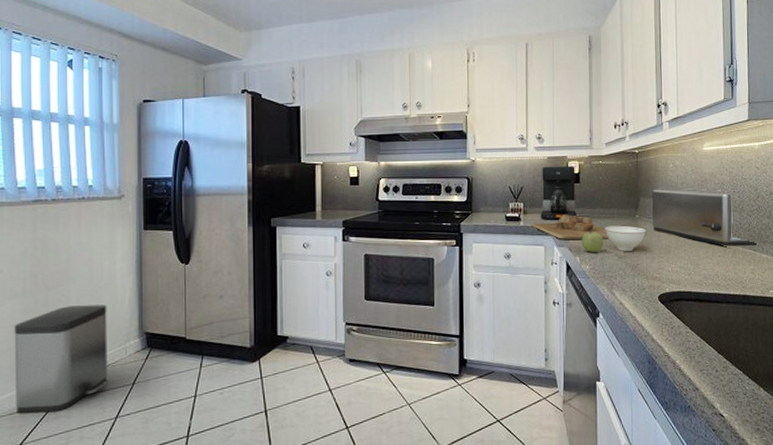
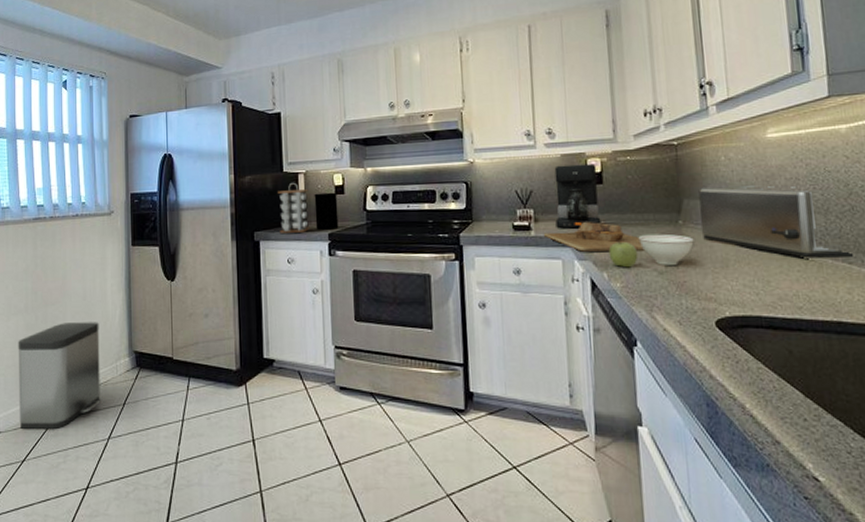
spice rack: none [295,172,326,221] -> present [278,182,310,234]
canister: none [330,183,353,219] -> present [314,192,339,231]

